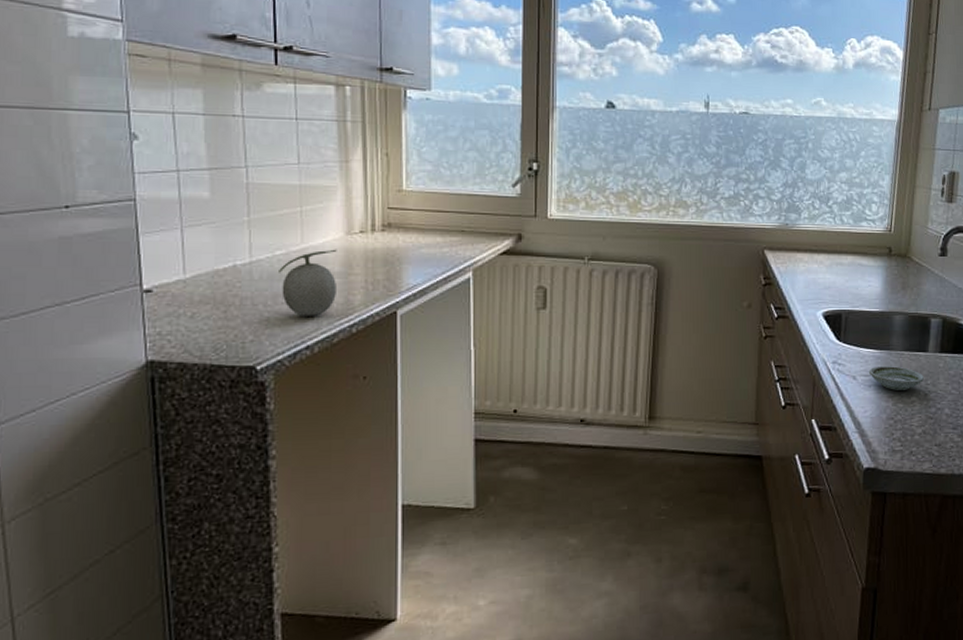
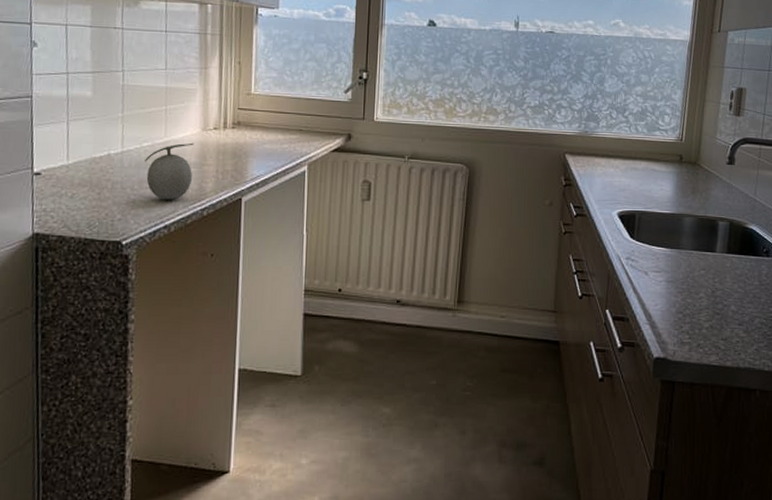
saucer: present [868,366,925,390] -> none [659,264,712,287]

